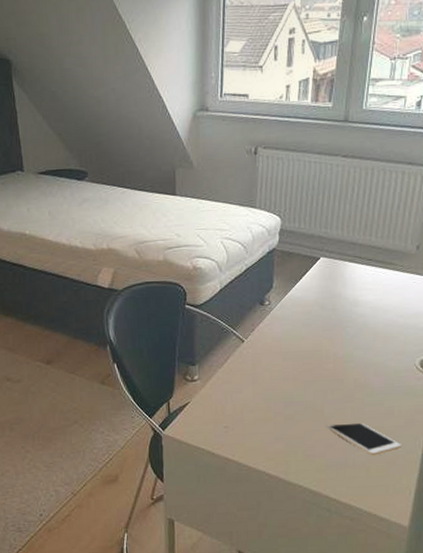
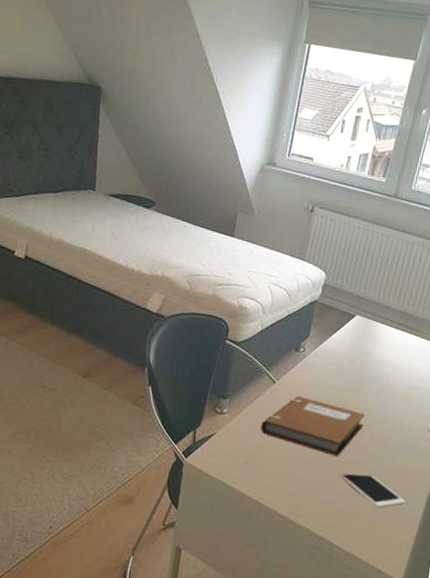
notebook: none [236,352,345,409] -> present [261,396,365,457]

